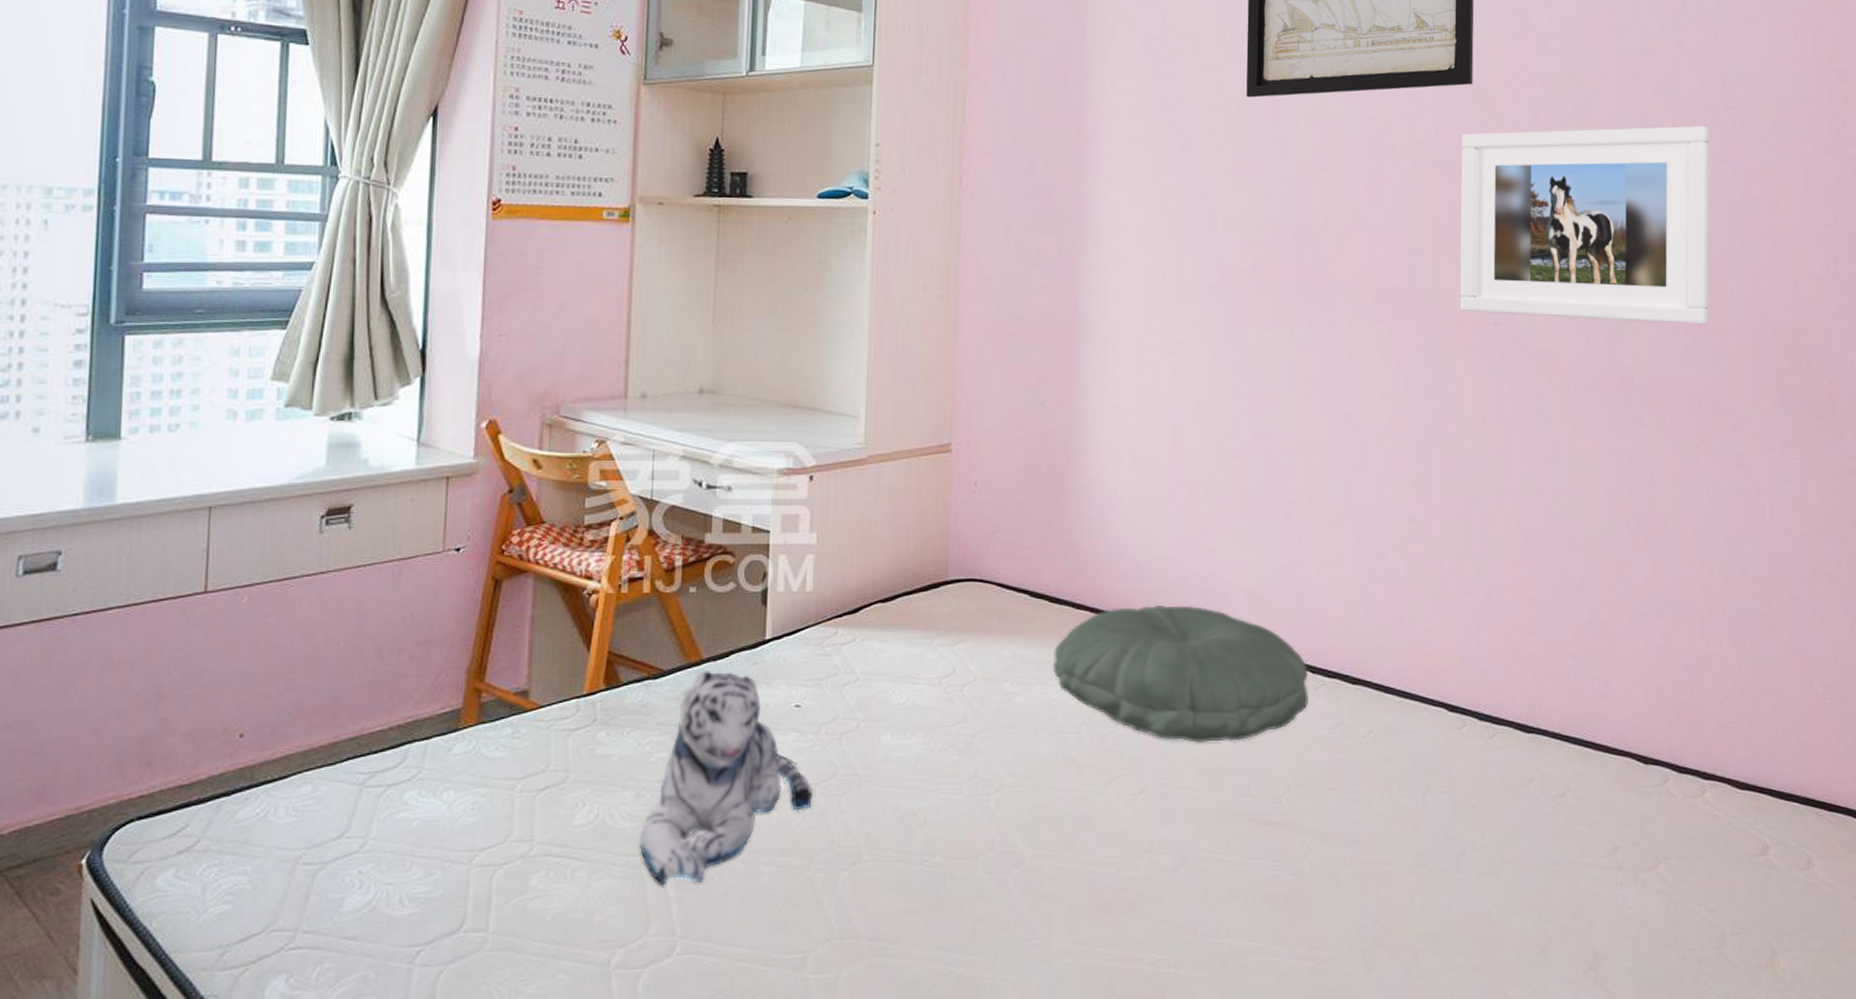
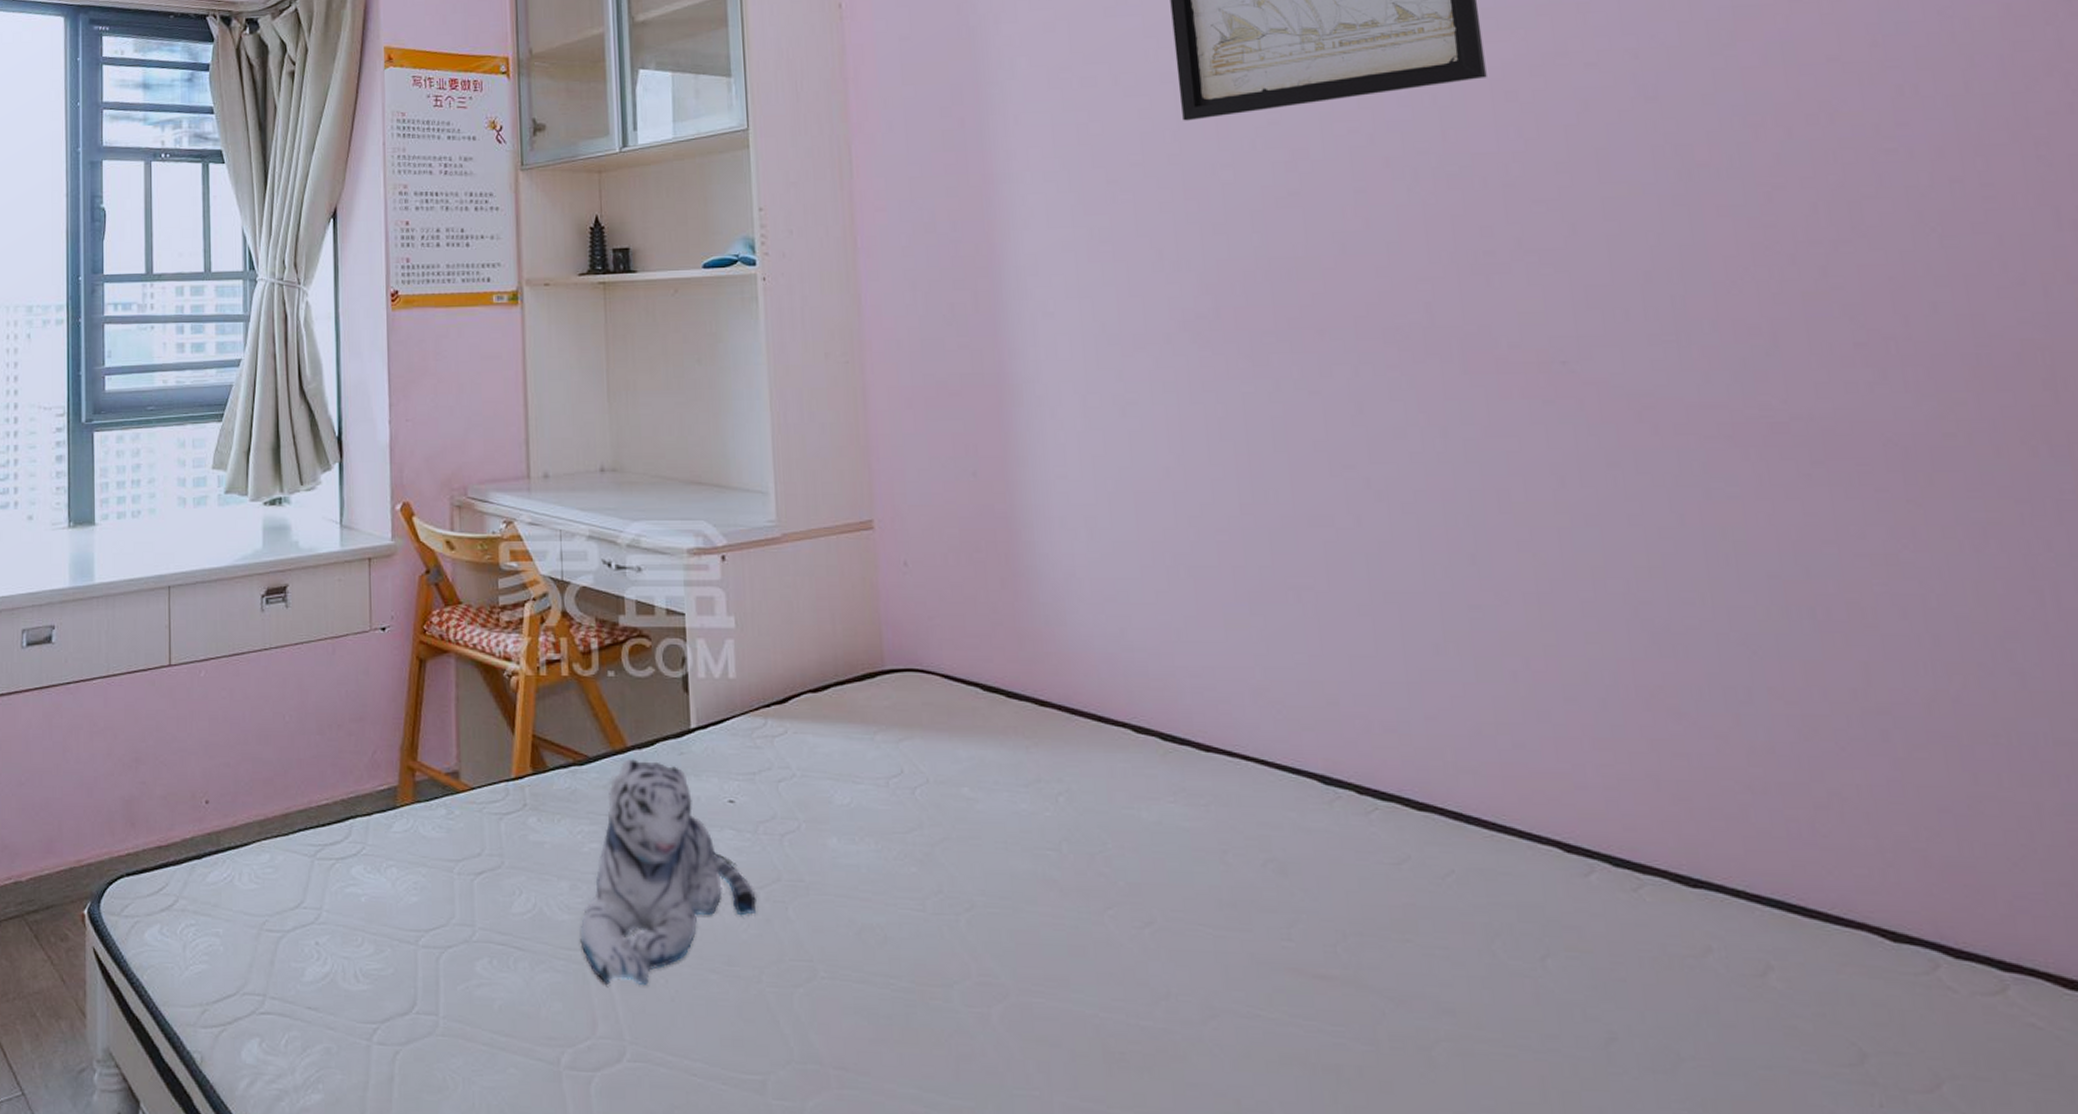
pillow: present [1053,604,1308,744] -> none [1018,703,1358,872]
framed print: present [1459,125,1710,325] -> none [1481,94,1902,352]

